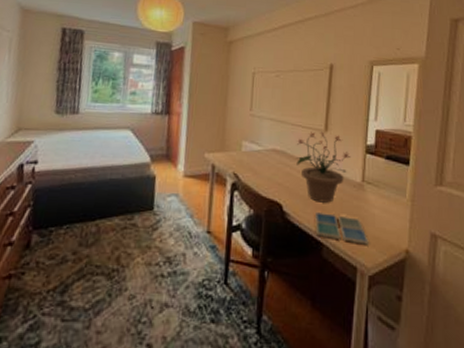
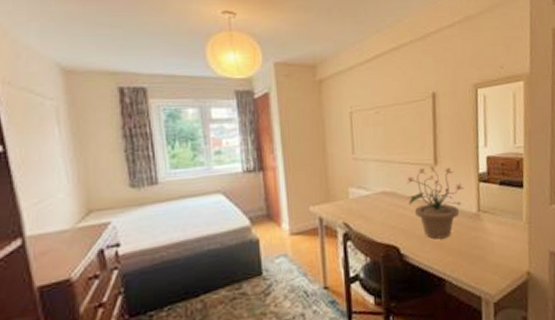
drink coaster: present [315,212,369,245] -> none [434,248,491,274]

